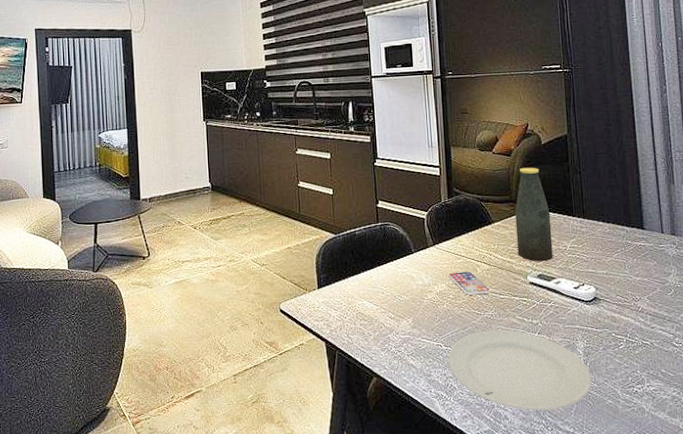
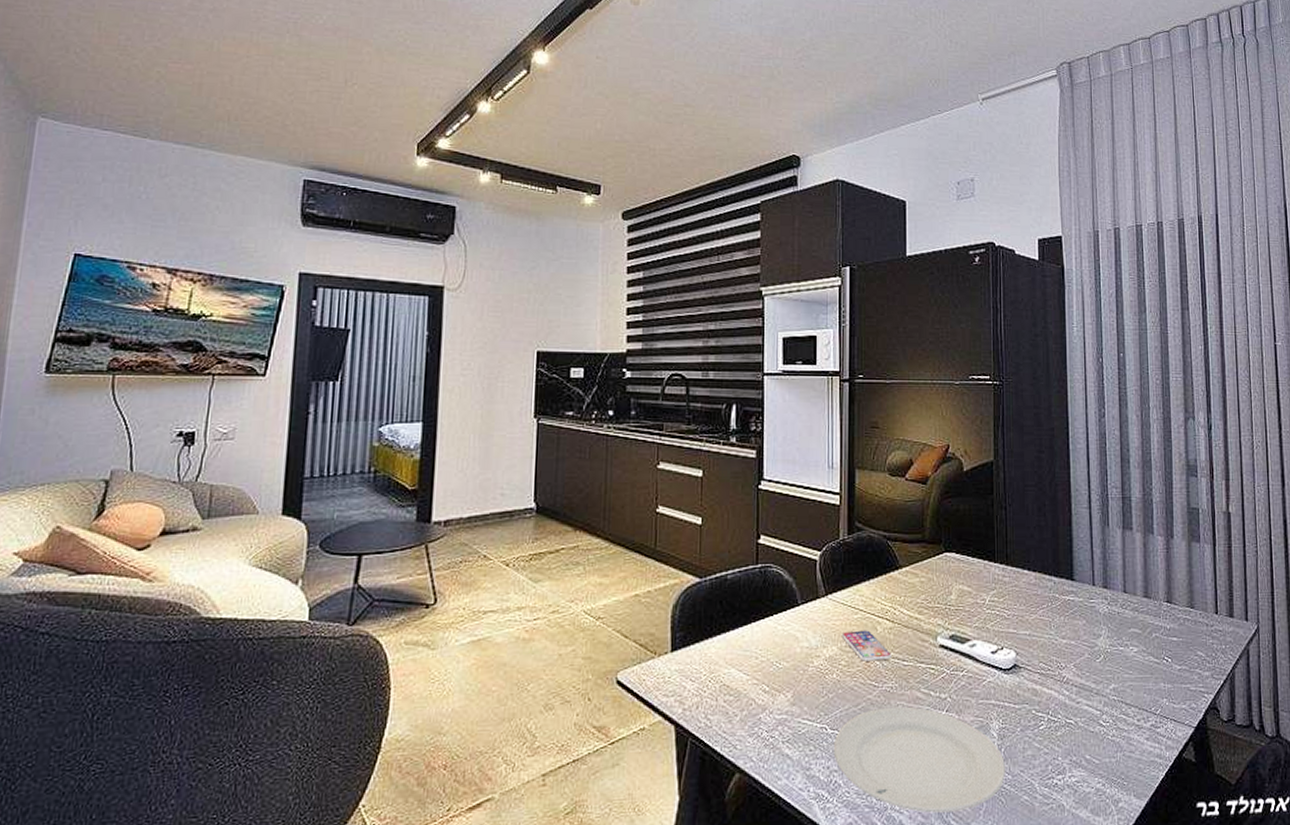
bottle: present [515,167,553,262] -> none [927,499,969,619]

